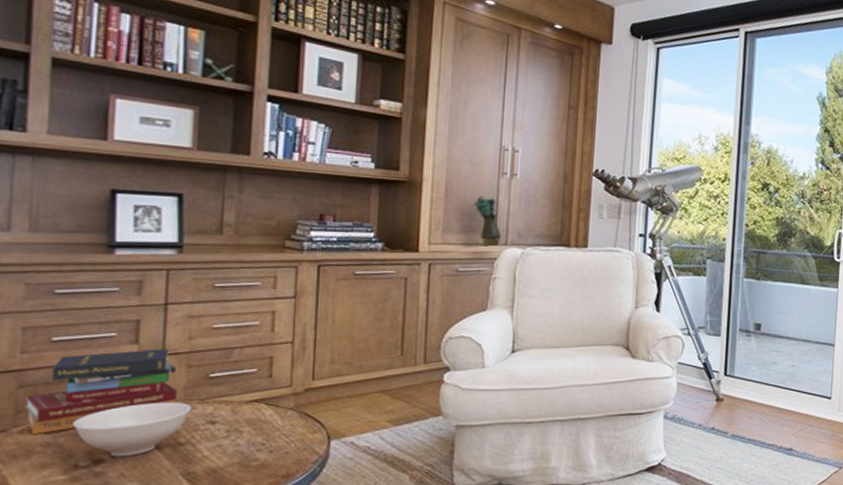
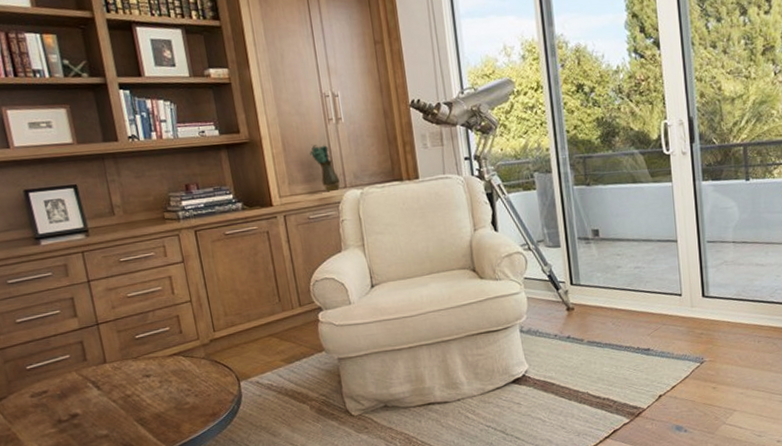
books: present [24,348,178,435] -> none [10,318,117,399]
bowl: present [73,402,192,457] -> none [48,362,130,411]

